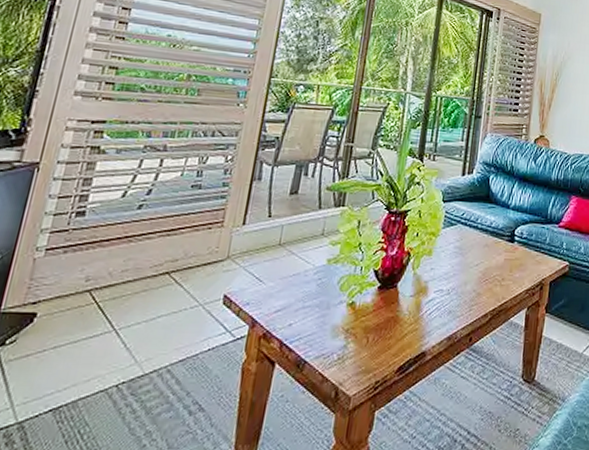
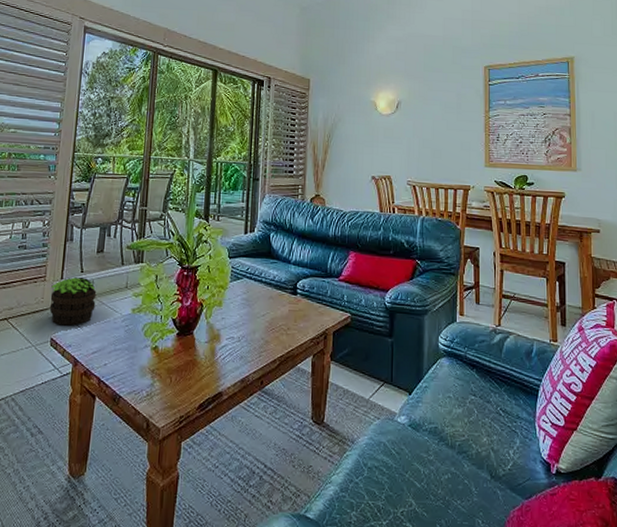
potted plant: none [225,222,286,280] -> present [49,276,97,326]

